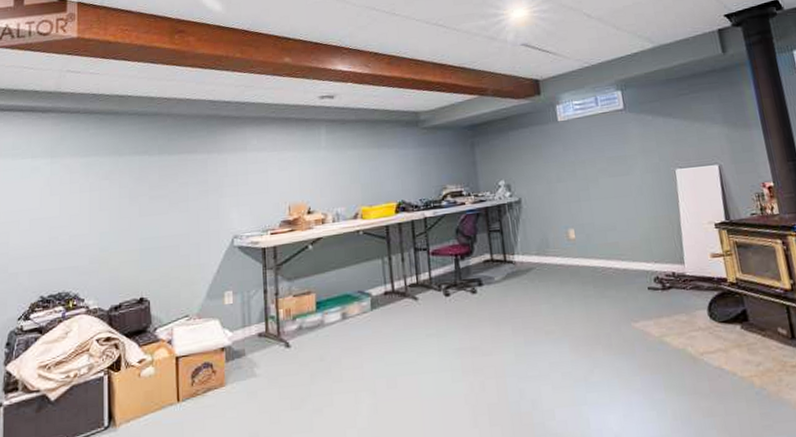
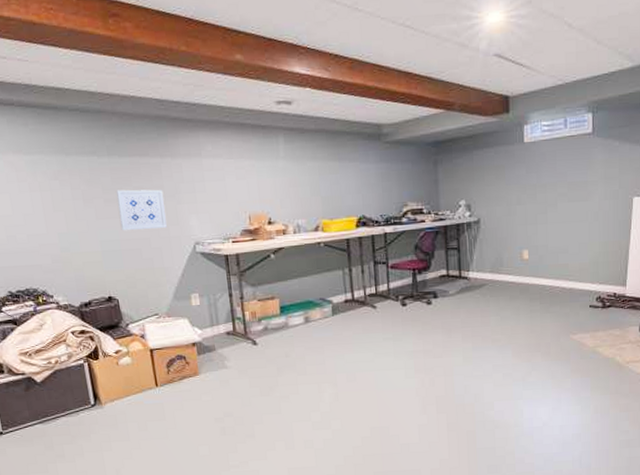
wall art: none [161,184,208,227] -> present [116,189,167,230]

